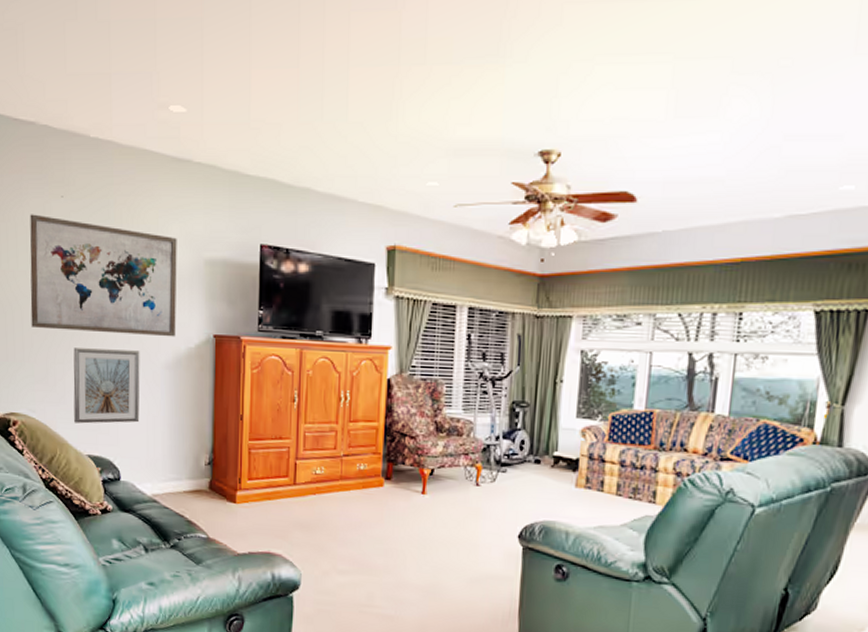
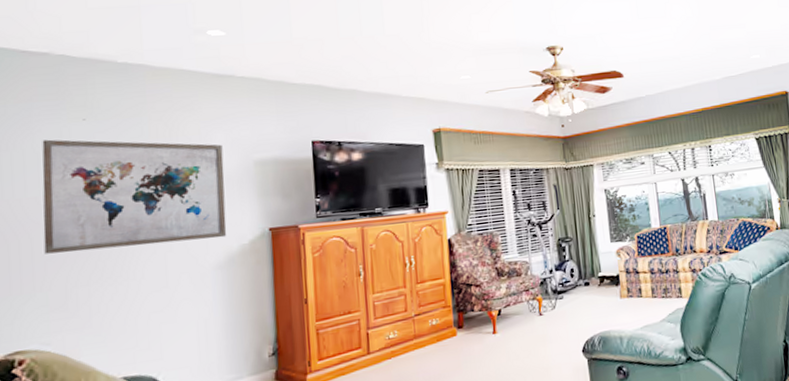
picture frame: present [73,348,140,424] -> none [101,257,188,346]

